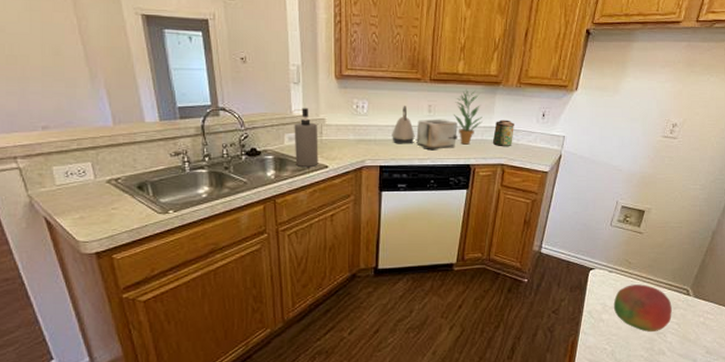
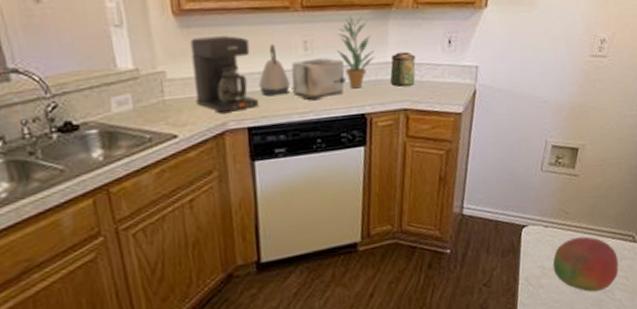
soap dispenser: present [290,108,318,167] -> none [114,59,164,140]
coffee maker: none [344,96,391,153] -> present [190,35,260,113]

